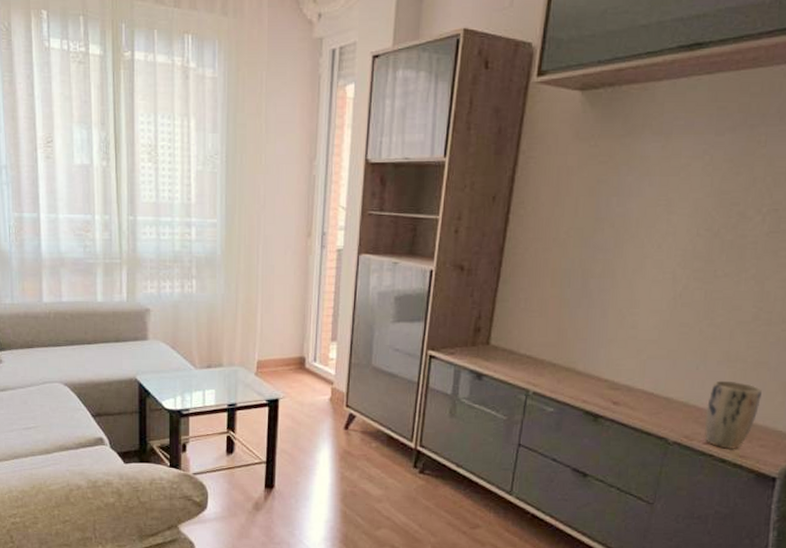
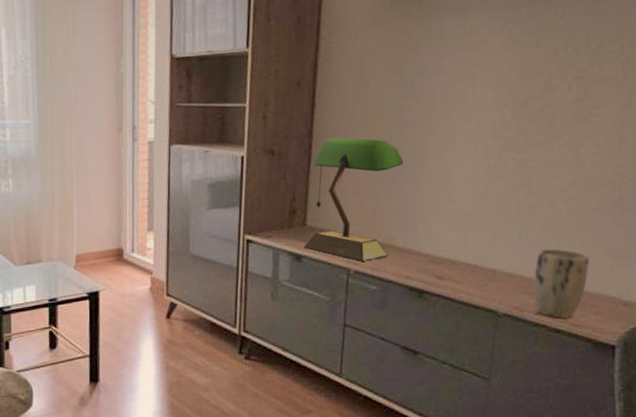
table lamp: none [484,256,592,383] -> present [302,137,404,261]

